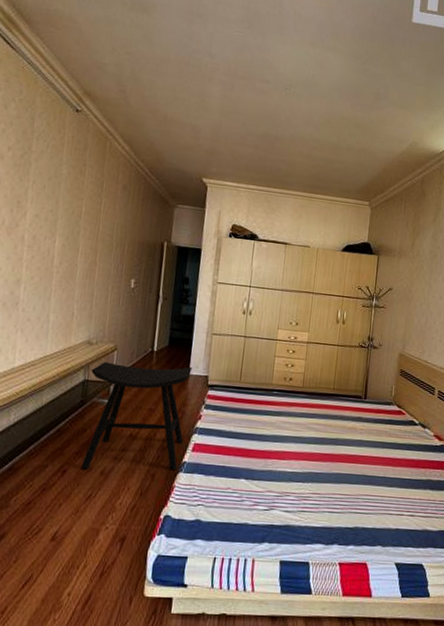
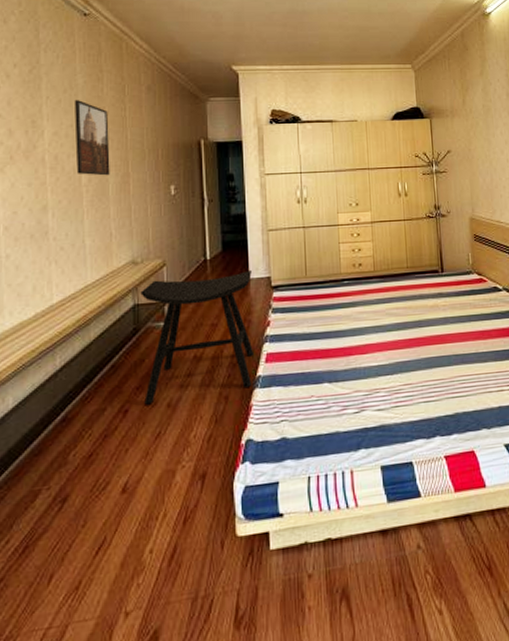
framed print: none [50,188,85,261] -> present [74,100,110,176]

